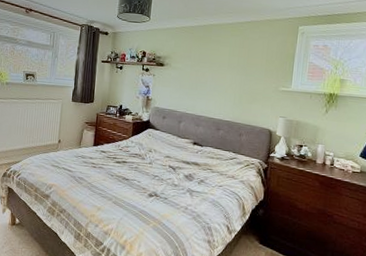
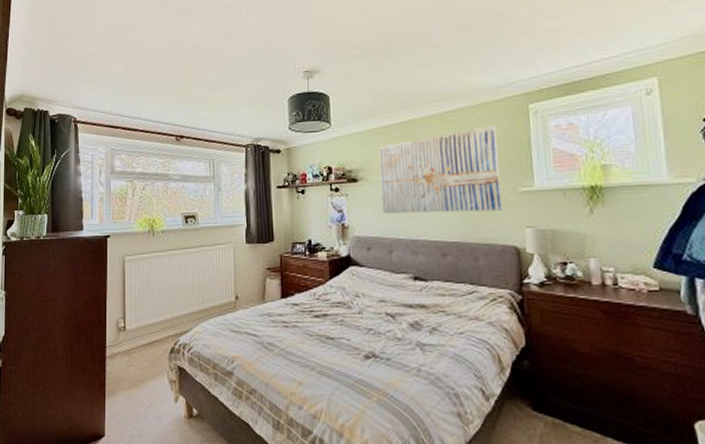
wall art: none [179,37,272,102] -> present [378,125,502,214]

